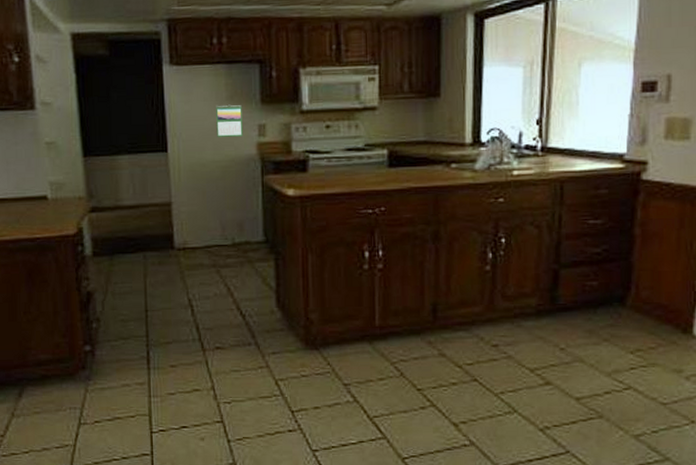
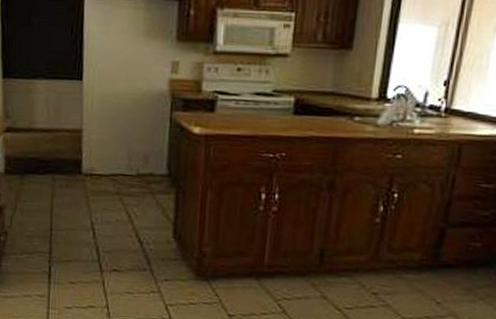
calendar: present [216,104,243,137] -> none [131,39,158,71]

